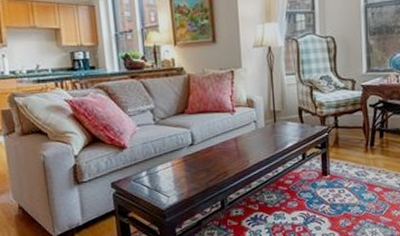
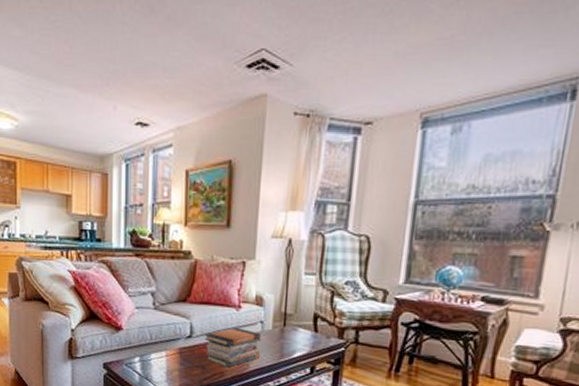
book stack: none [205,129,258,167] -> present [204,327,262,368]

